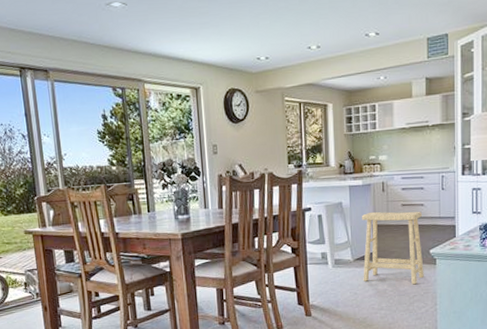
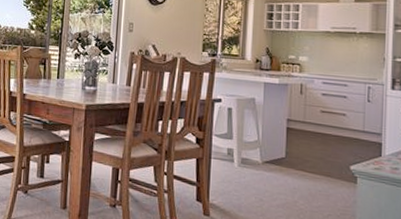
stool: present [362,211,424,285] -> none [271,113,343,203]

